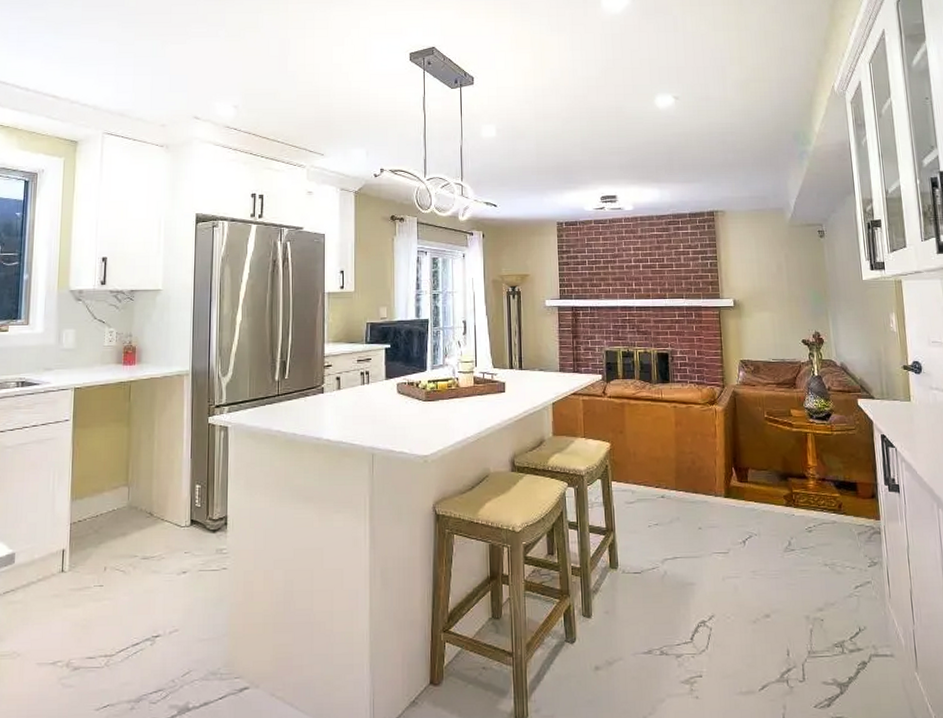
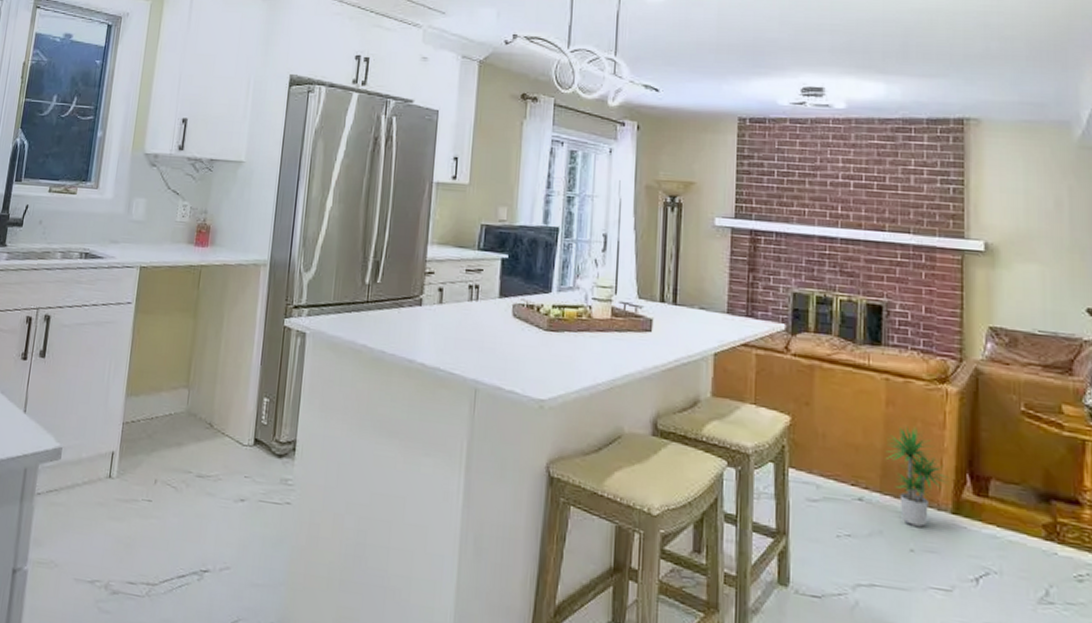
potted plant: none [677,438,722,510] -> present [885,425,950,527]

